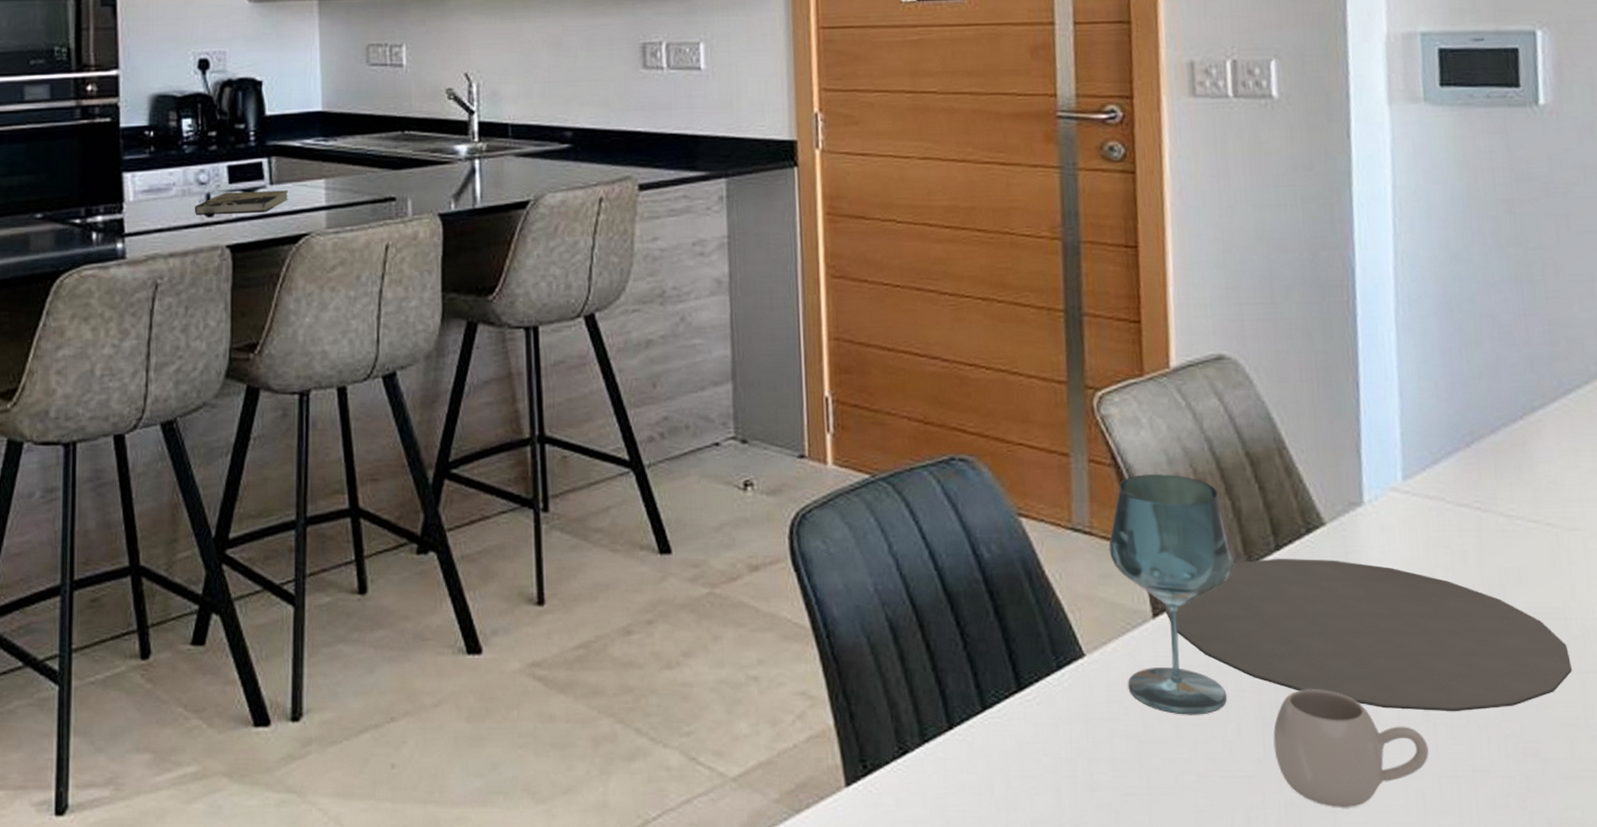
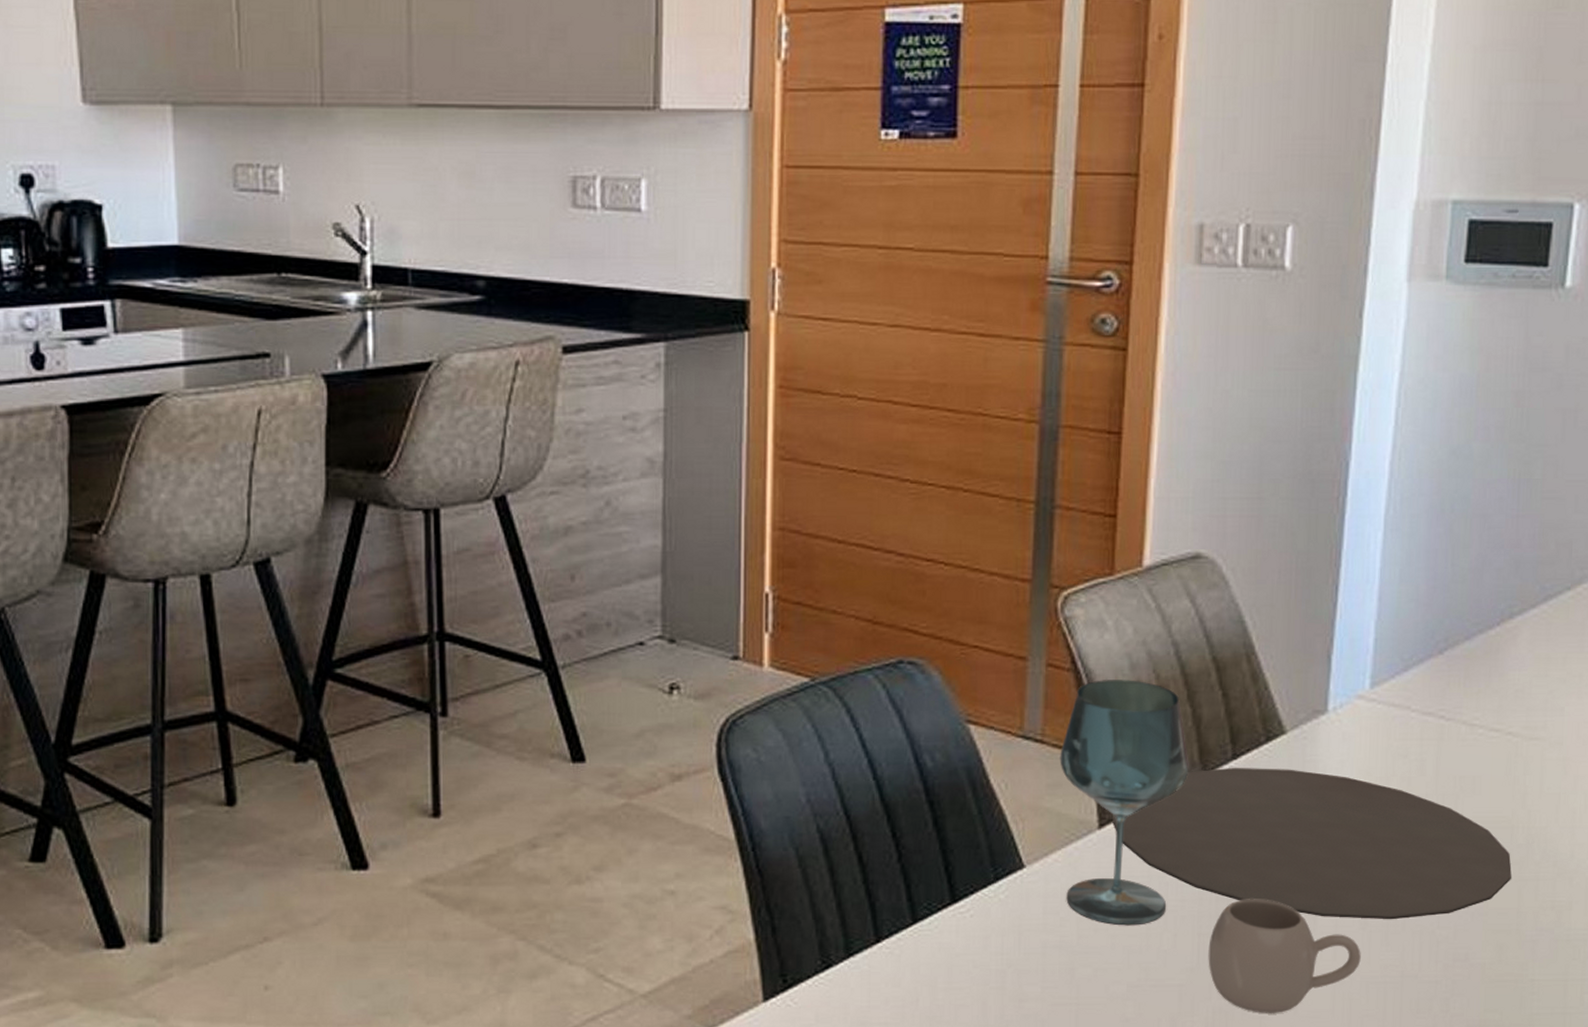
book: present [194,190,289,215] -> none [19,341,138,368]

